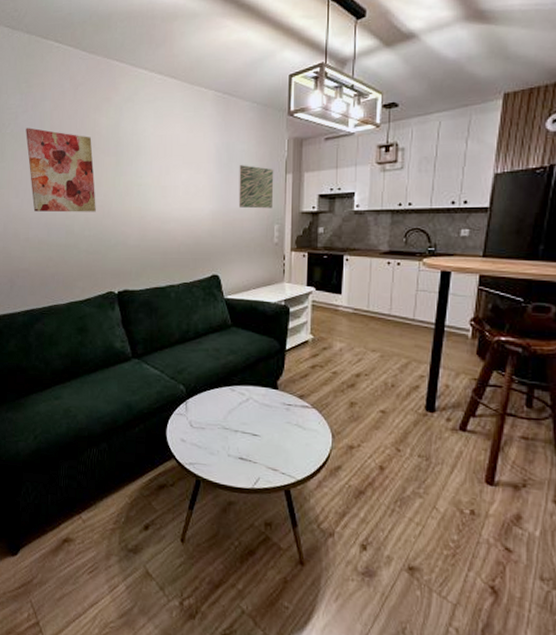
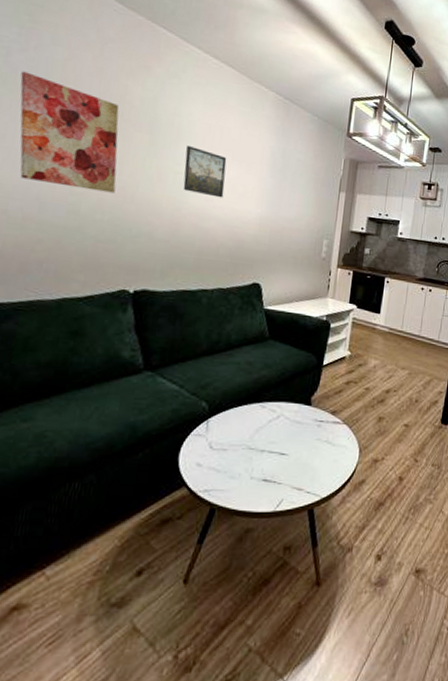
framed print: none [145,159,179,201] -> present [183,146,227,198]
wall art: present [238,165,274,209] -> none [289,174,329,223]

